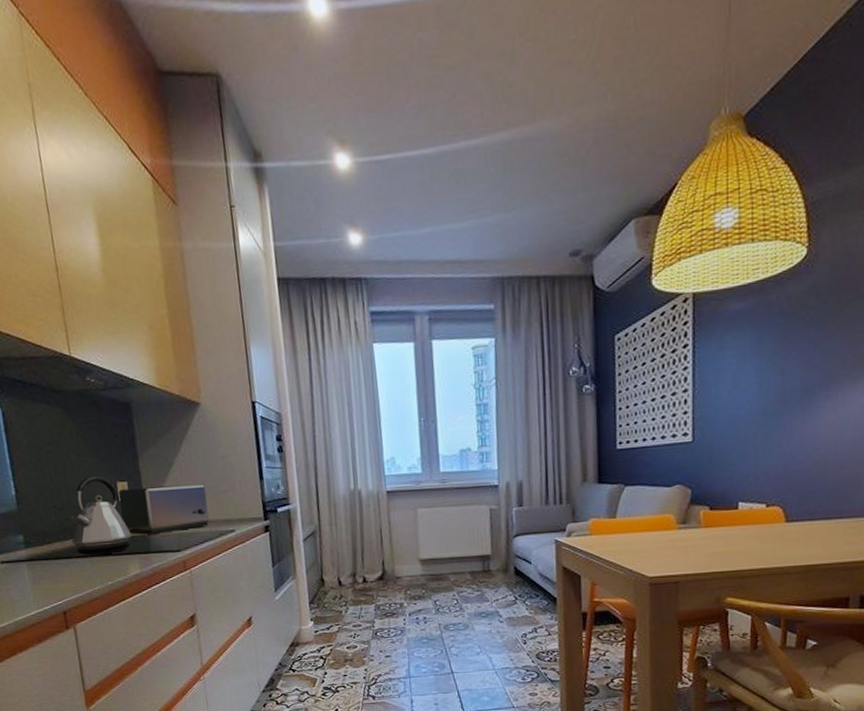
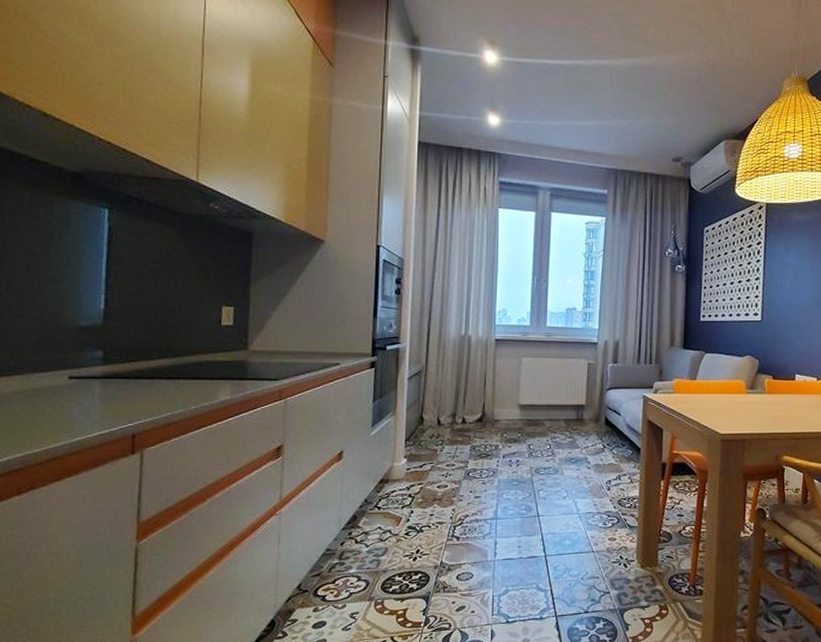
kettle: present [71,476,133,556] -> none [158,298,229,378]
toaster: present [118,484,209,535] -> none [220,314,316,362]

